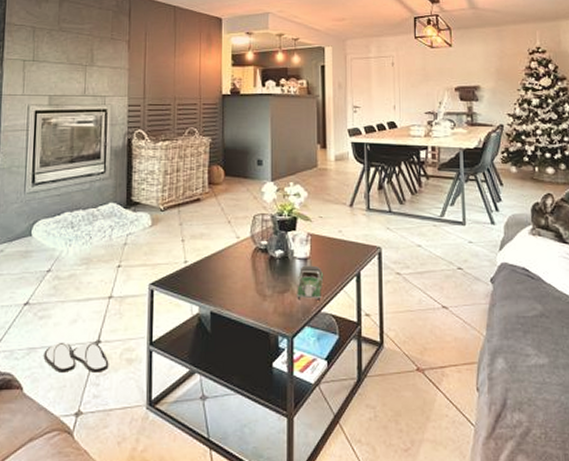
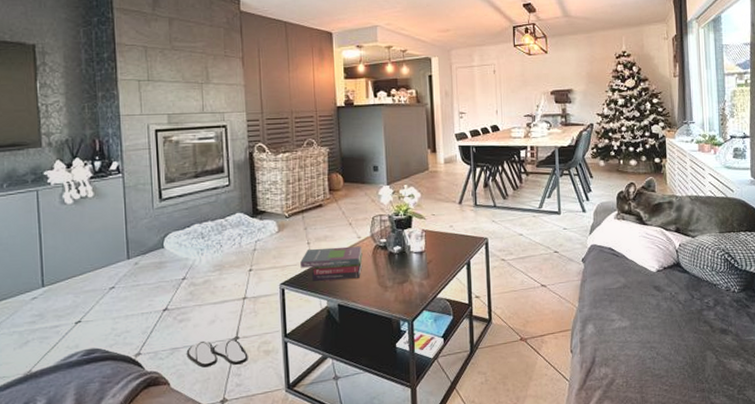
books: none [173,247,241,283] -> present [300,246,363,281]
toy car: present [297,265,324,301] -> none [414,257,438,288]

